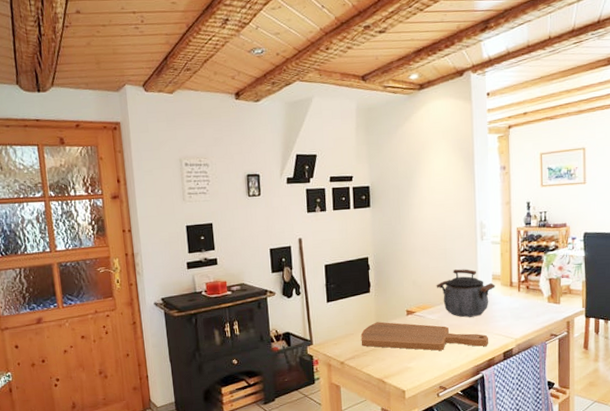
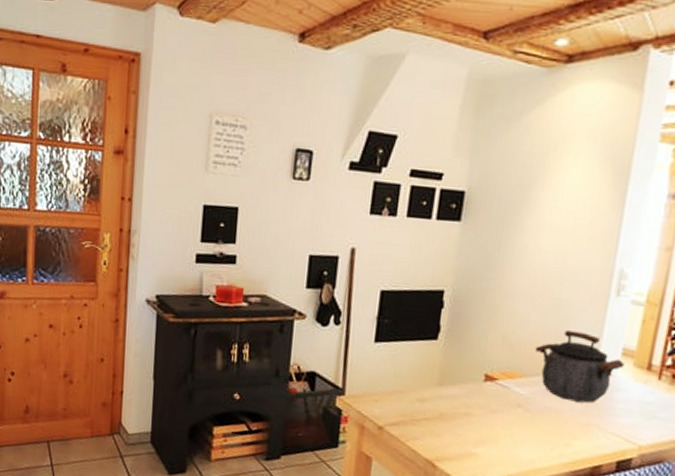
cutting board: present [361,321,489,351] -> none [412,382,599,447]

